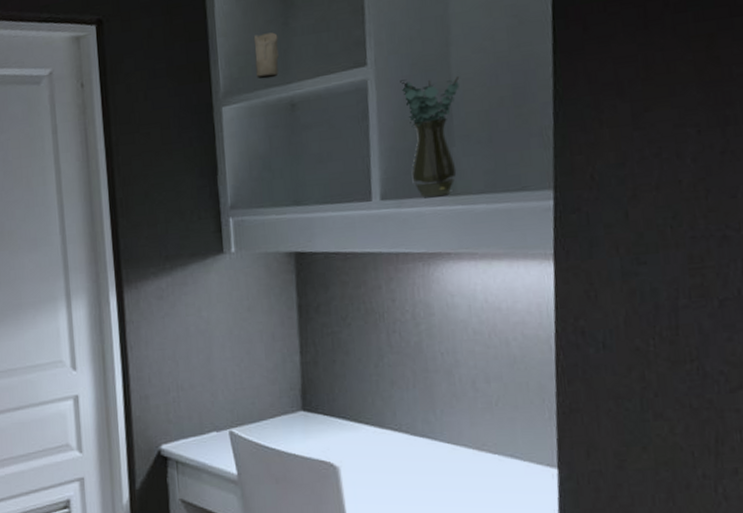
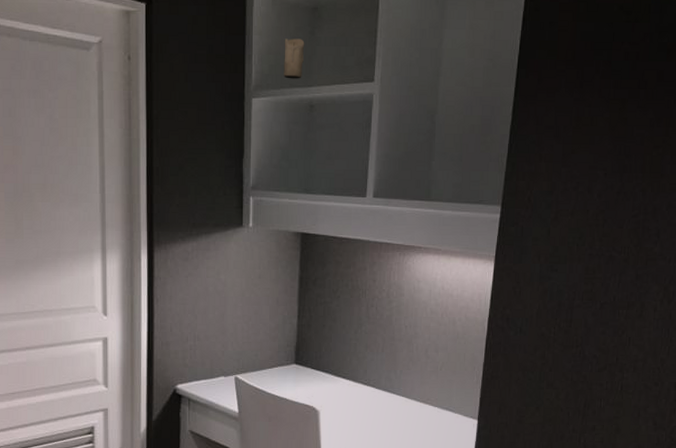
vase: present [400,76,460,197] -> none [398,99,444,199]

